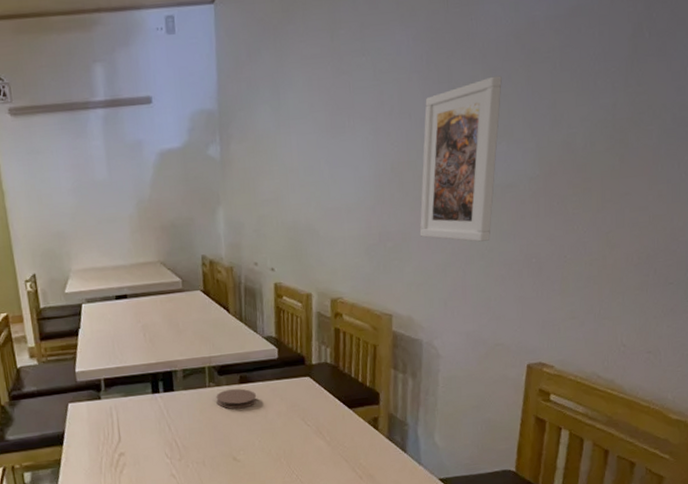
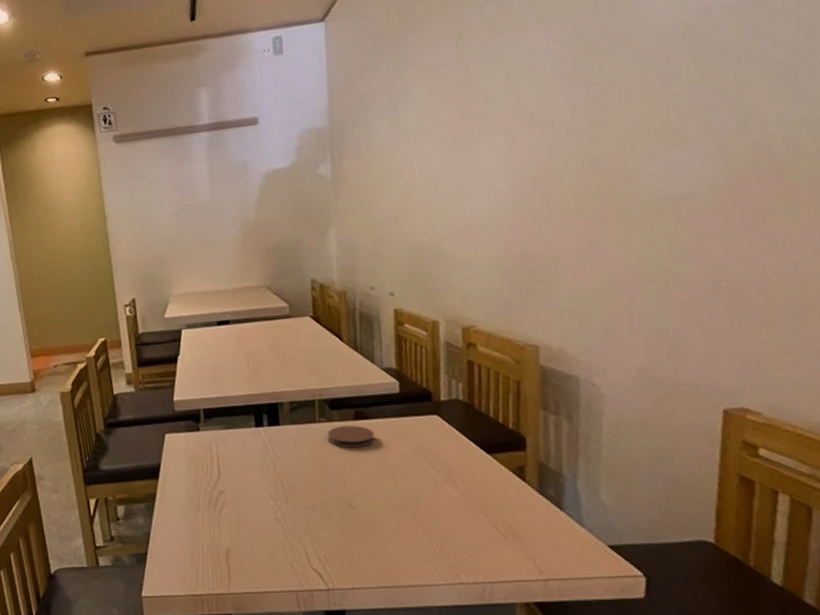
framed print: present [419,75,502,242] -> none [570,74,669,263]

